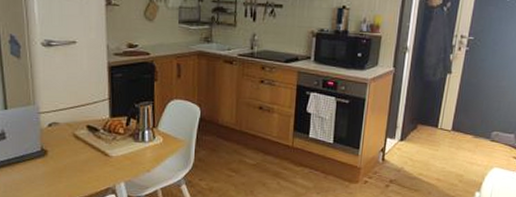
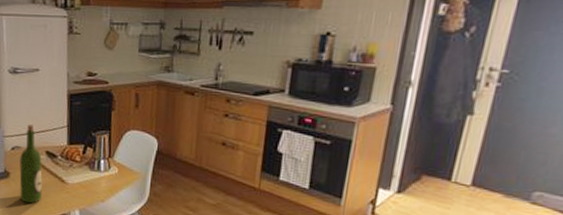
wine bottle: none [58,99,84,181] -> present [19,124,42,204]

